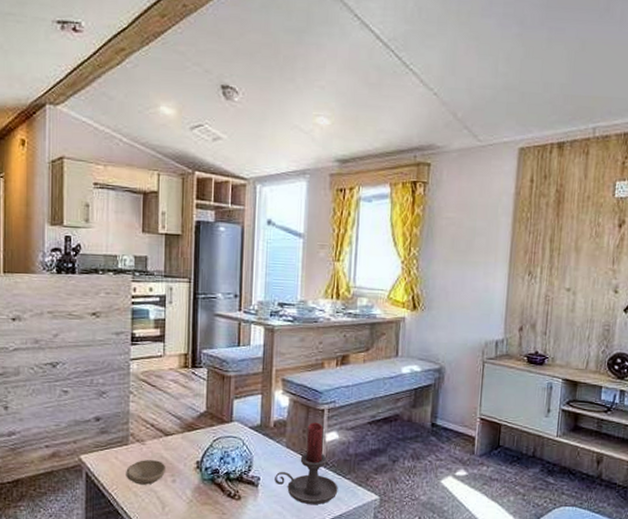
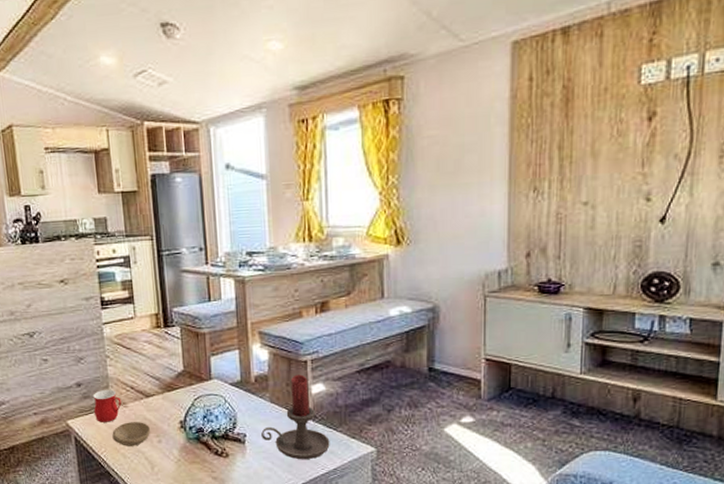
mug: none [109,425,140,459] -> present [93,389,122,422]

